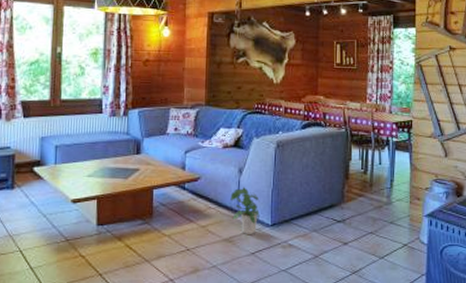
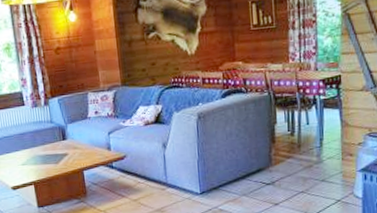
potted plant: present [230,187,260,234] -> none [157,160,188,204]

